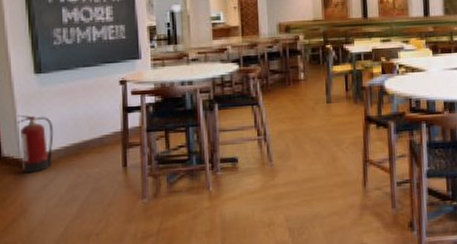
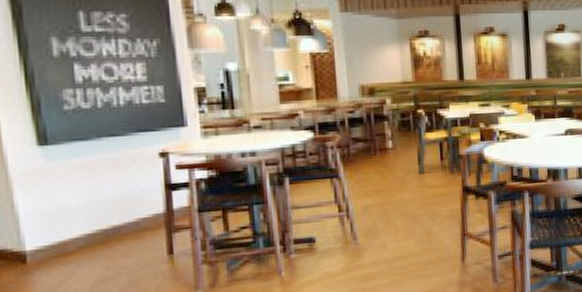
fire extinguisher: present [16,114,54,173] -> none [14,197,70,269]

